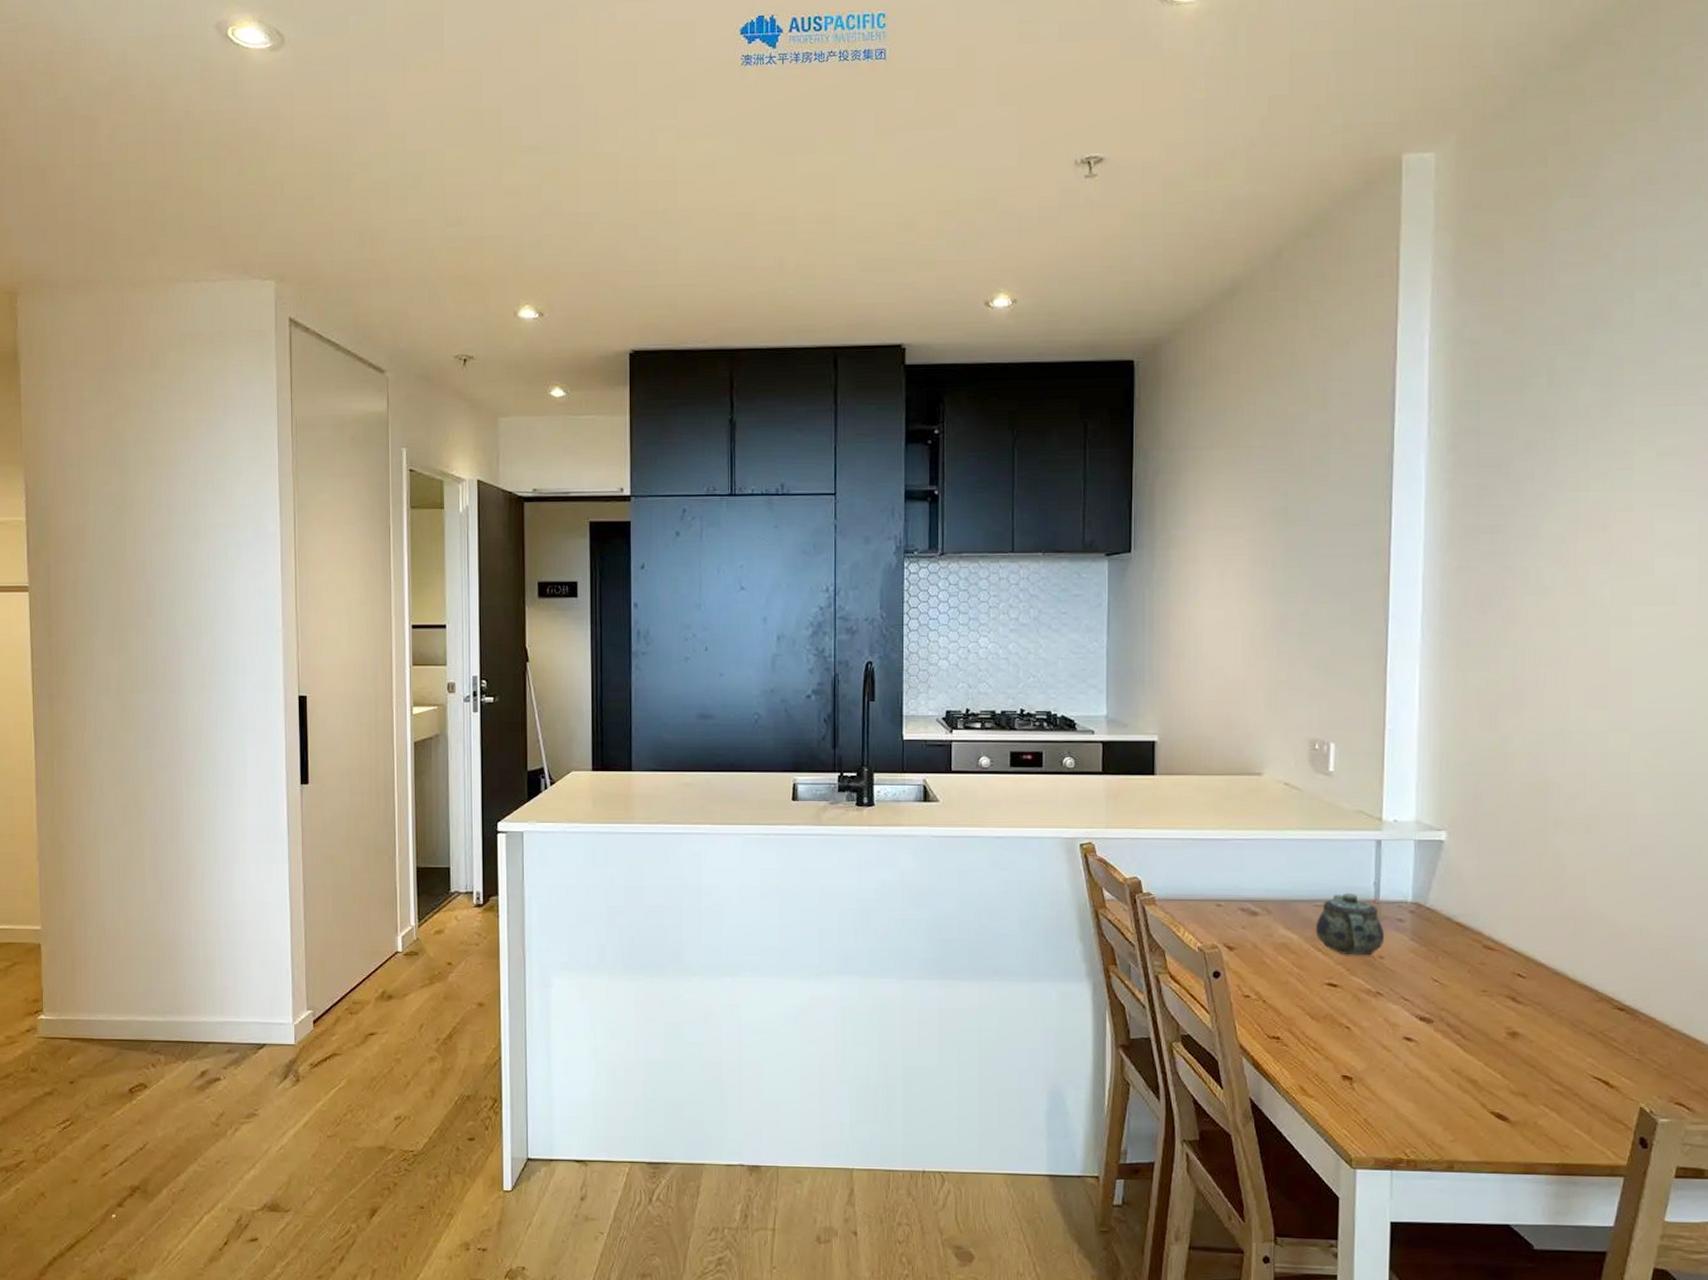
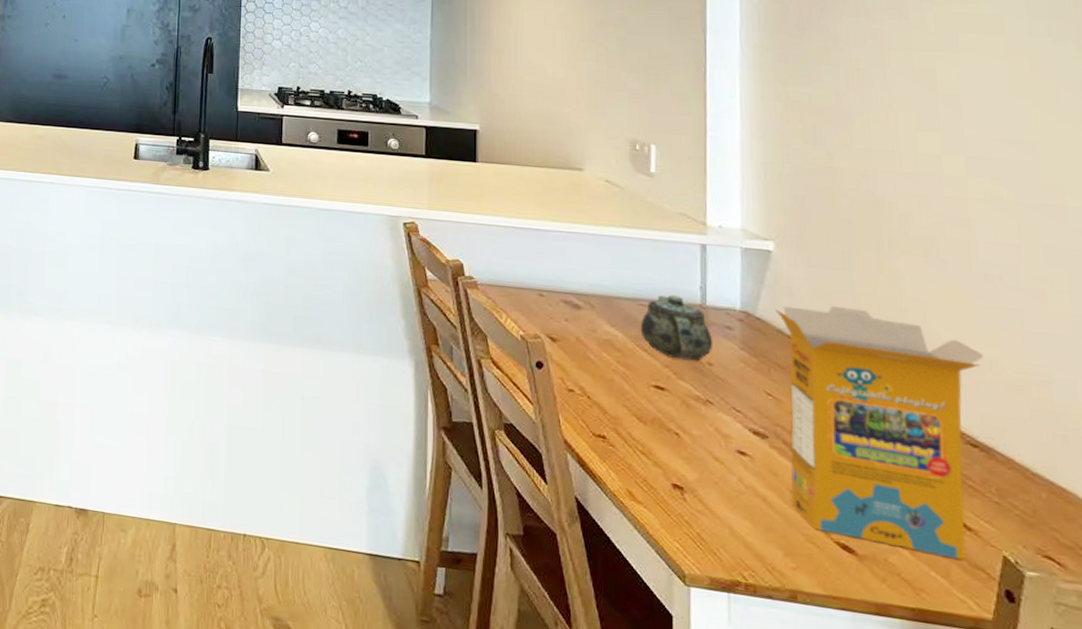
cereal box: none [1444,890,1634,1115] -> present [774,305,983,561]

